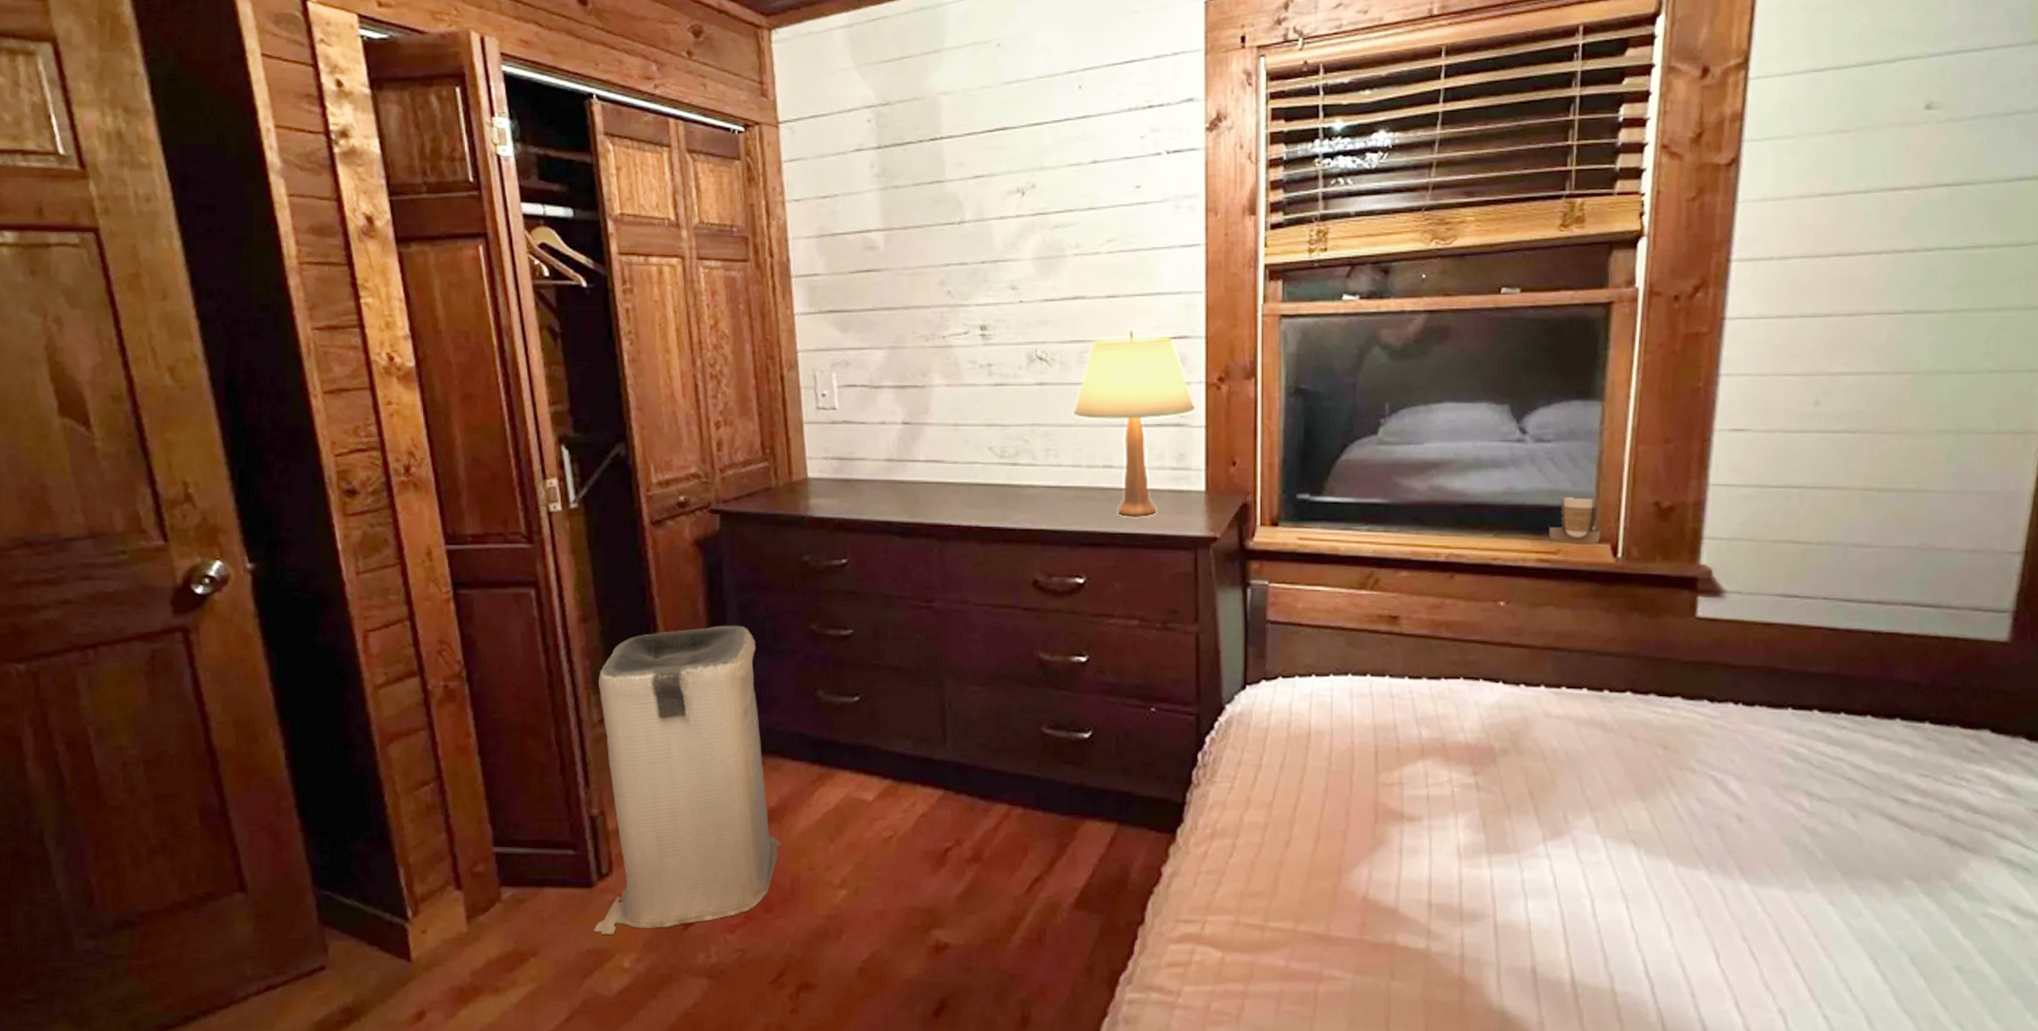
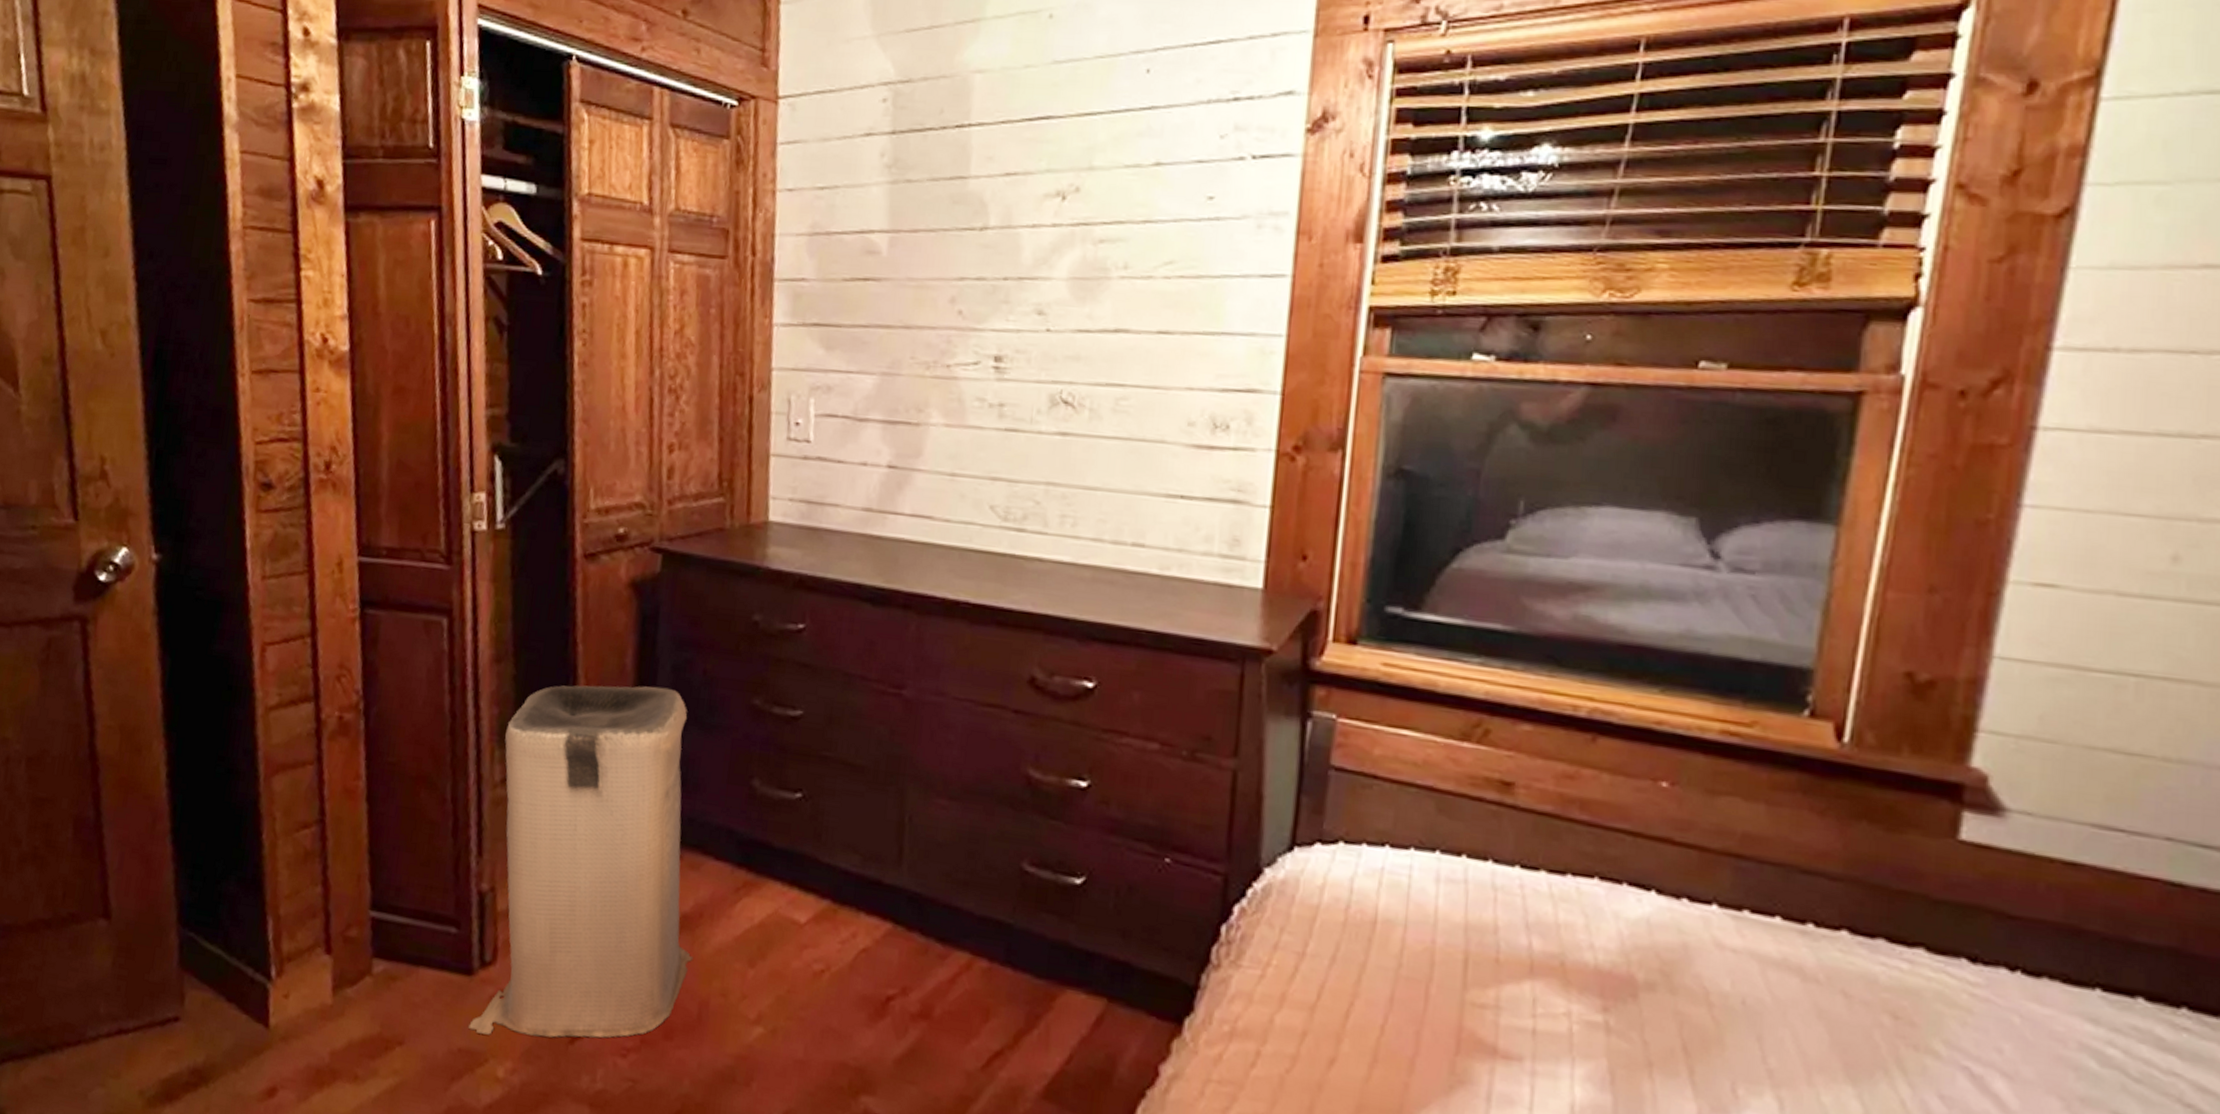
table lamp: present [1074,329,1196,518] -> none [1101,375,1261,614]
candle: present [1548,496,1601,544] -> none [1741,649,1821,720]

